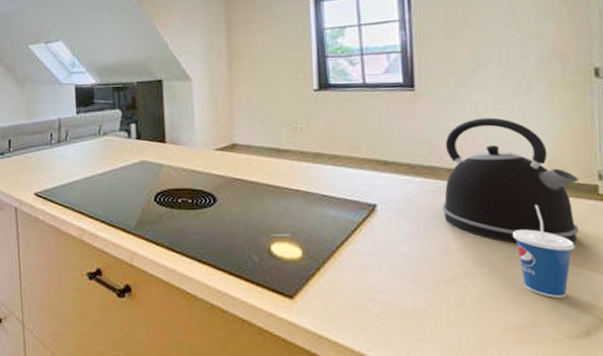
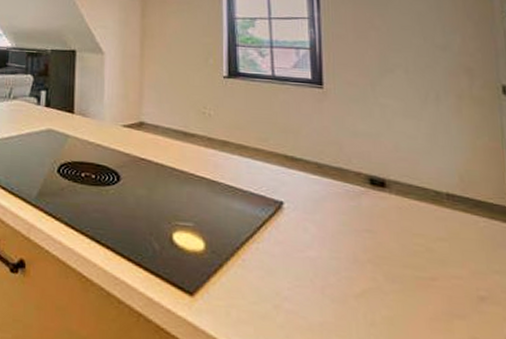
kettle: present [442,117,579,244] -> none [350,123,495,270]
cup: present [512,205,575,298] -> none [424,222,492,329]

